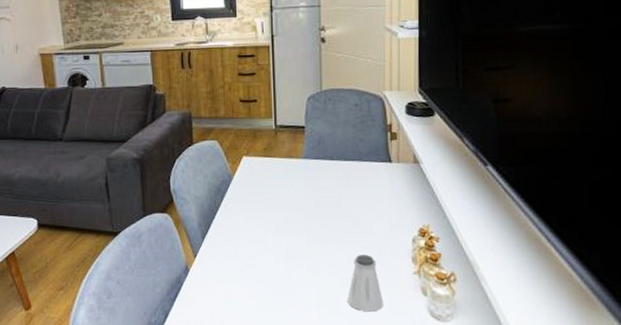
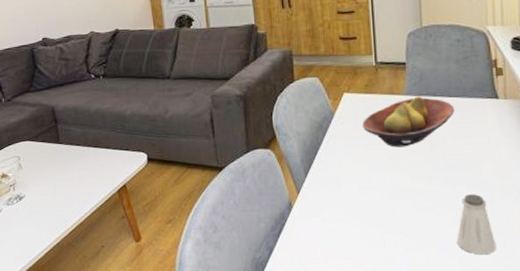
fruit bowl: none [261,160,350,210] -> present [362,96,455,147]

